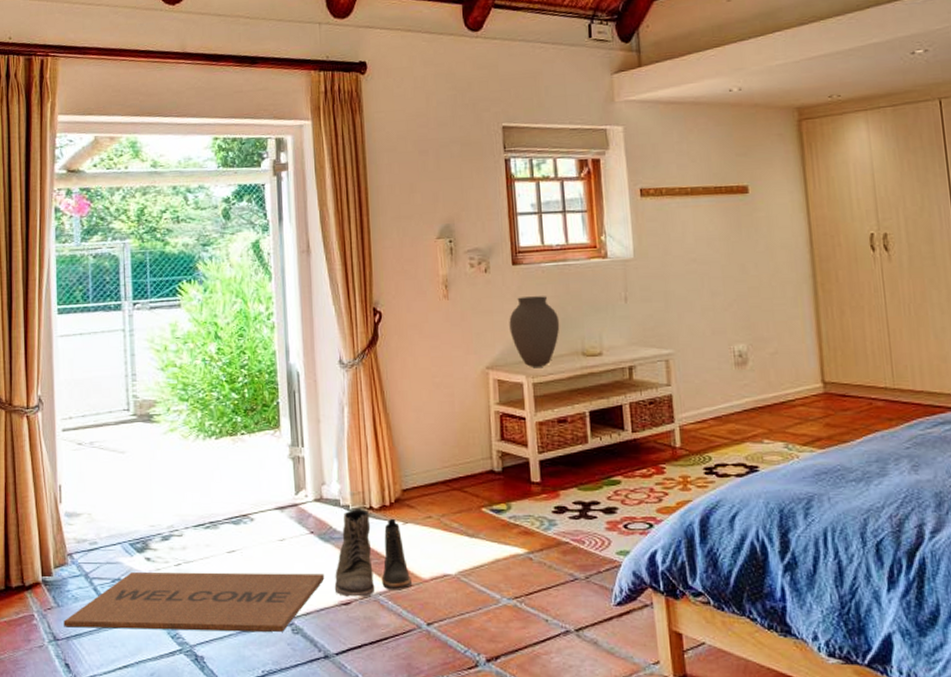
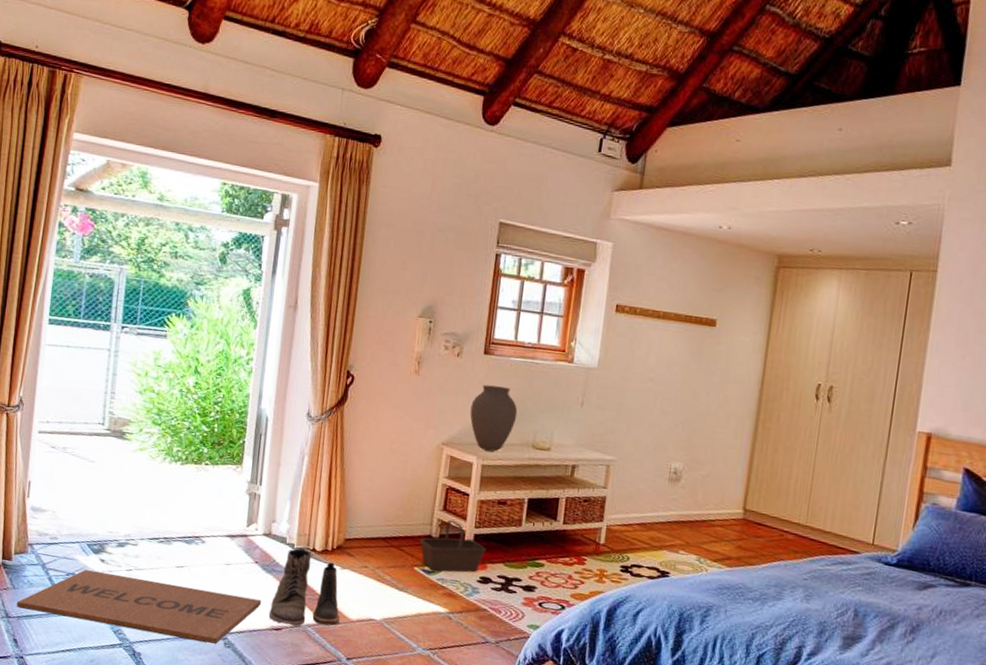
basket: none [482,449,555,509] -> present [419,519,486,572]

